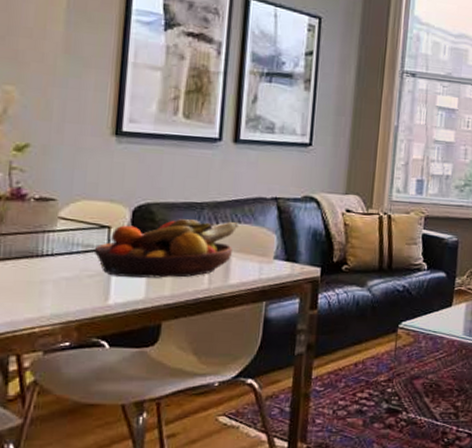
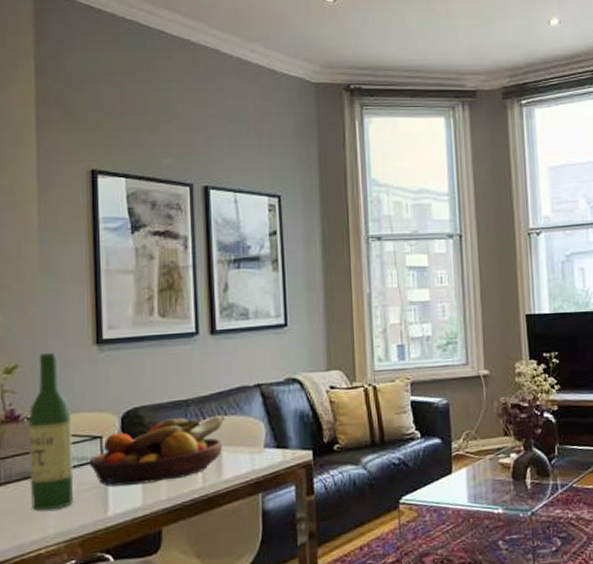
wine bottle: none [29,136,81,292] -> present [28,353,74,511]

